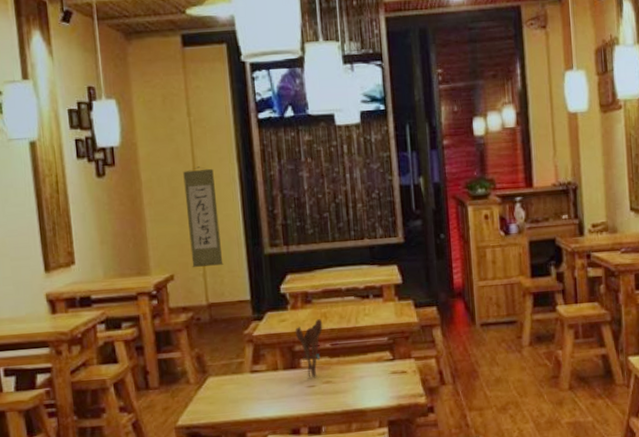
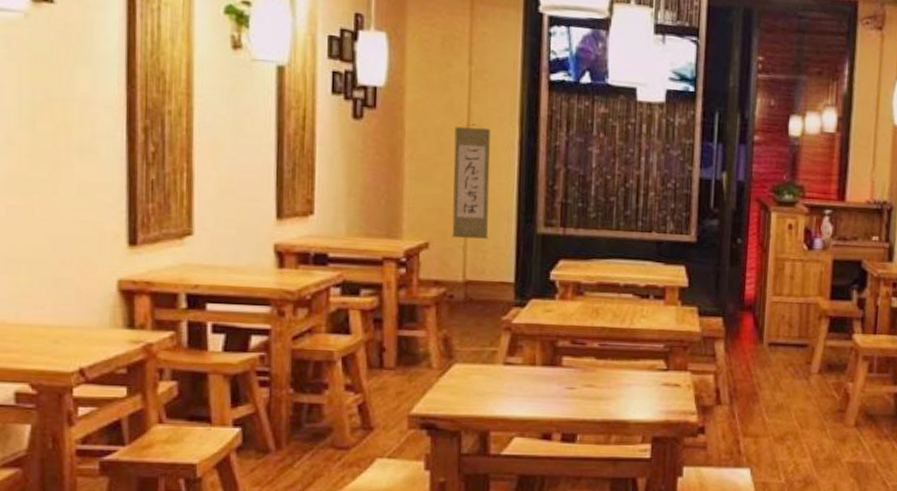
utensil holder: present [295,319,323,378] -> none [560,314,593,379]

